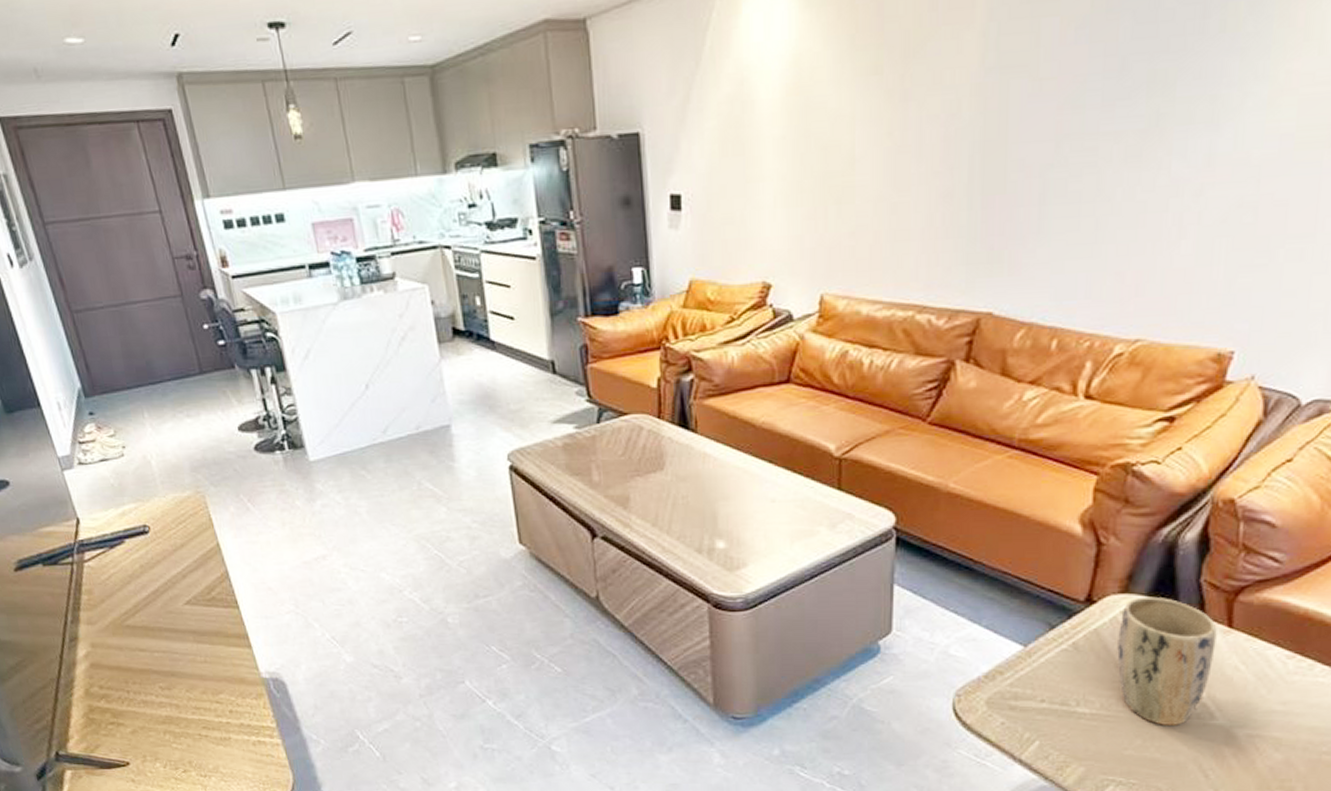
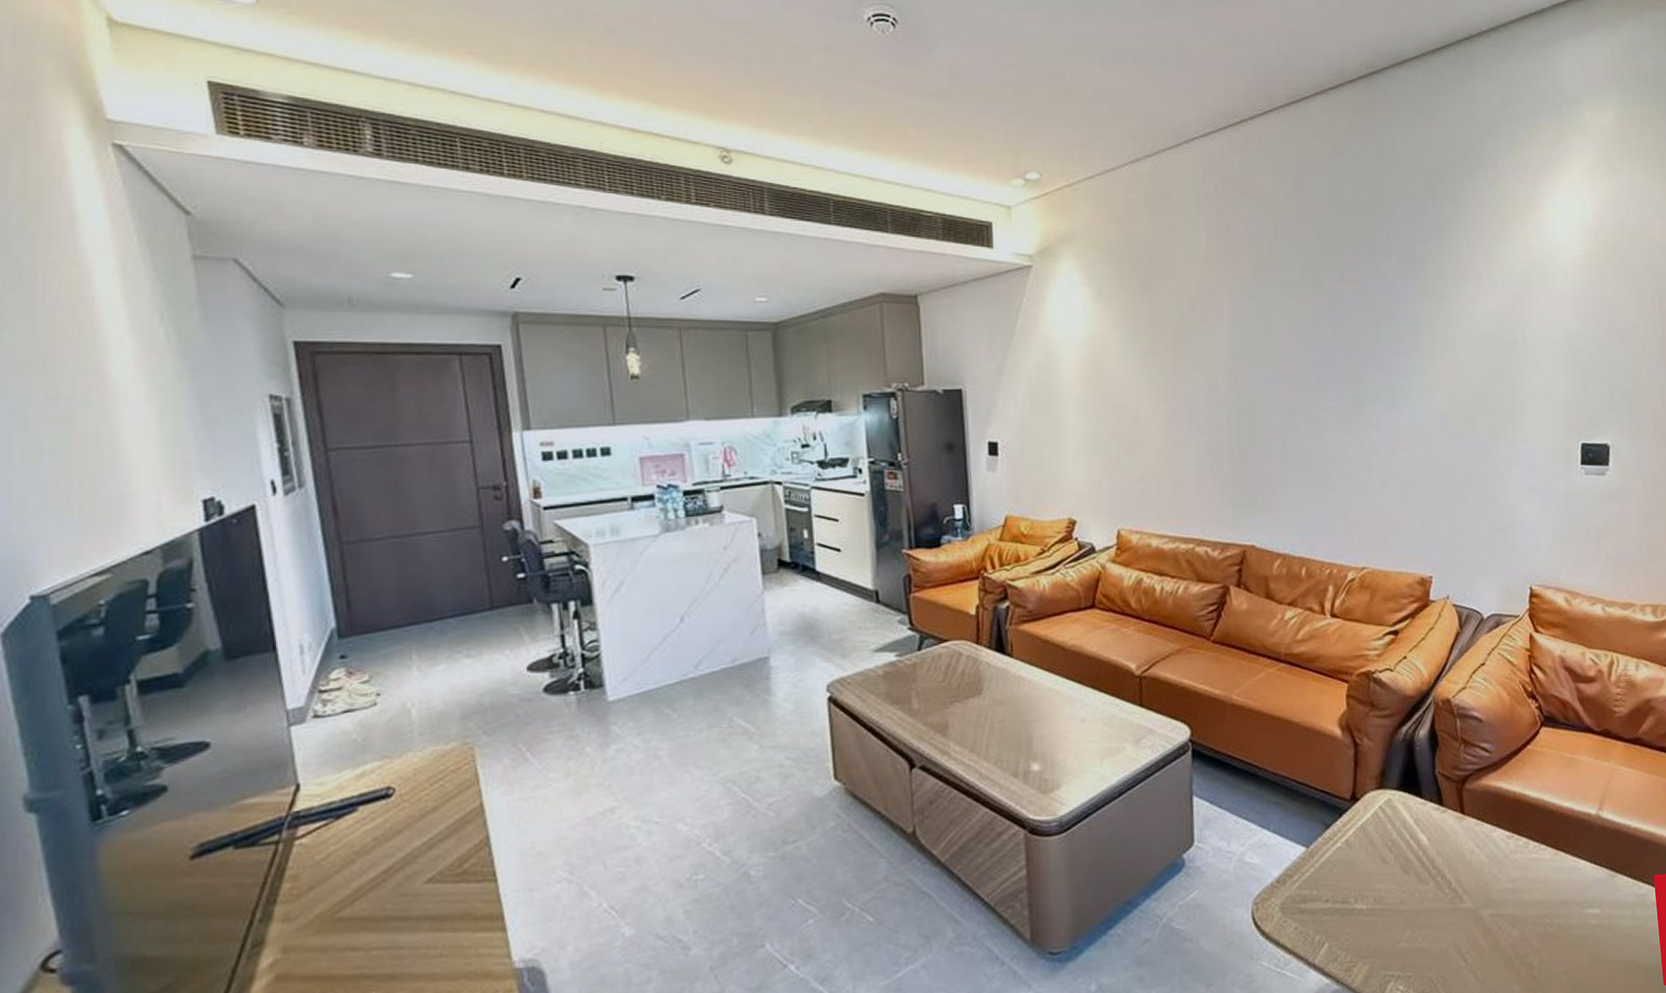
plant pot: present [1117,596,1217,725] -> none [1380,790,1455,914]

